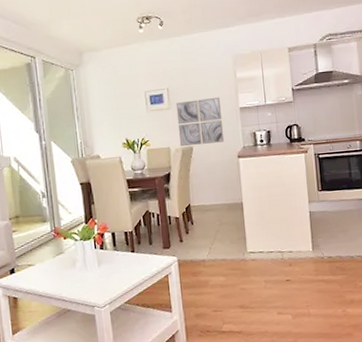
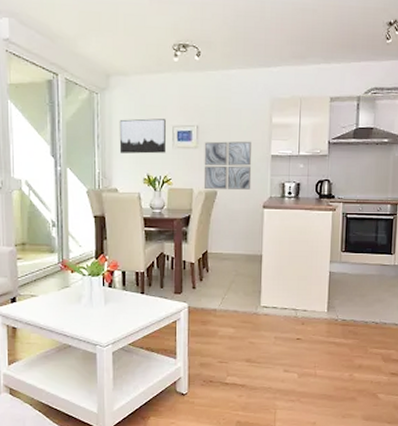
wall art: none [95,86,142,122] -> present [119,118,167,154]

